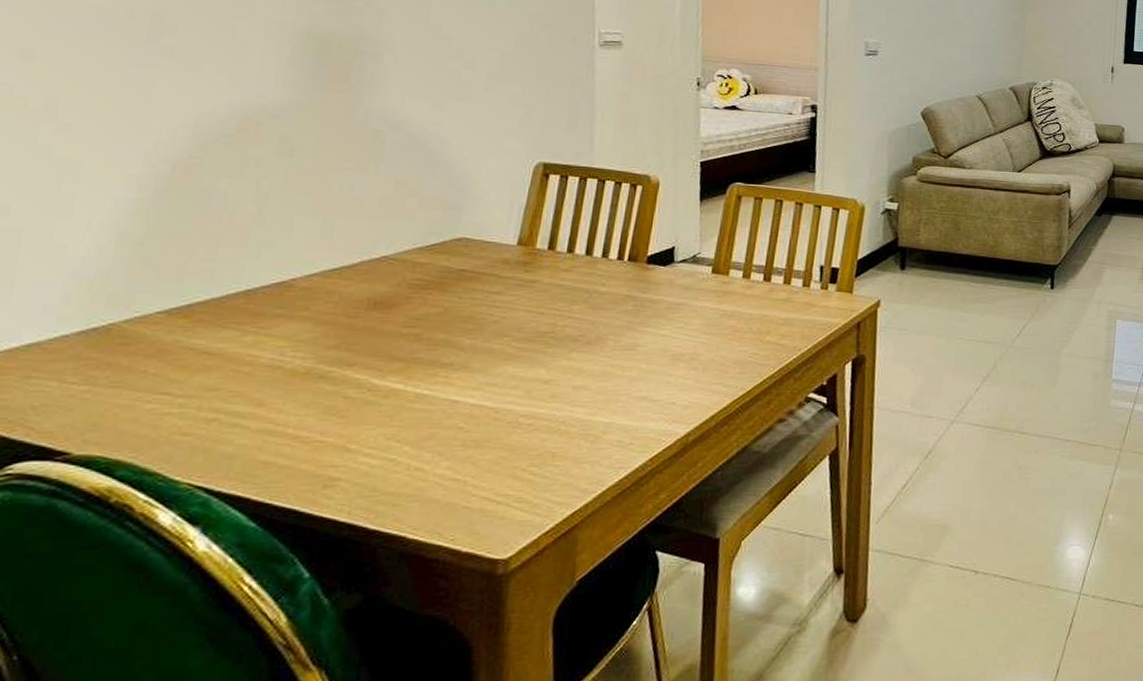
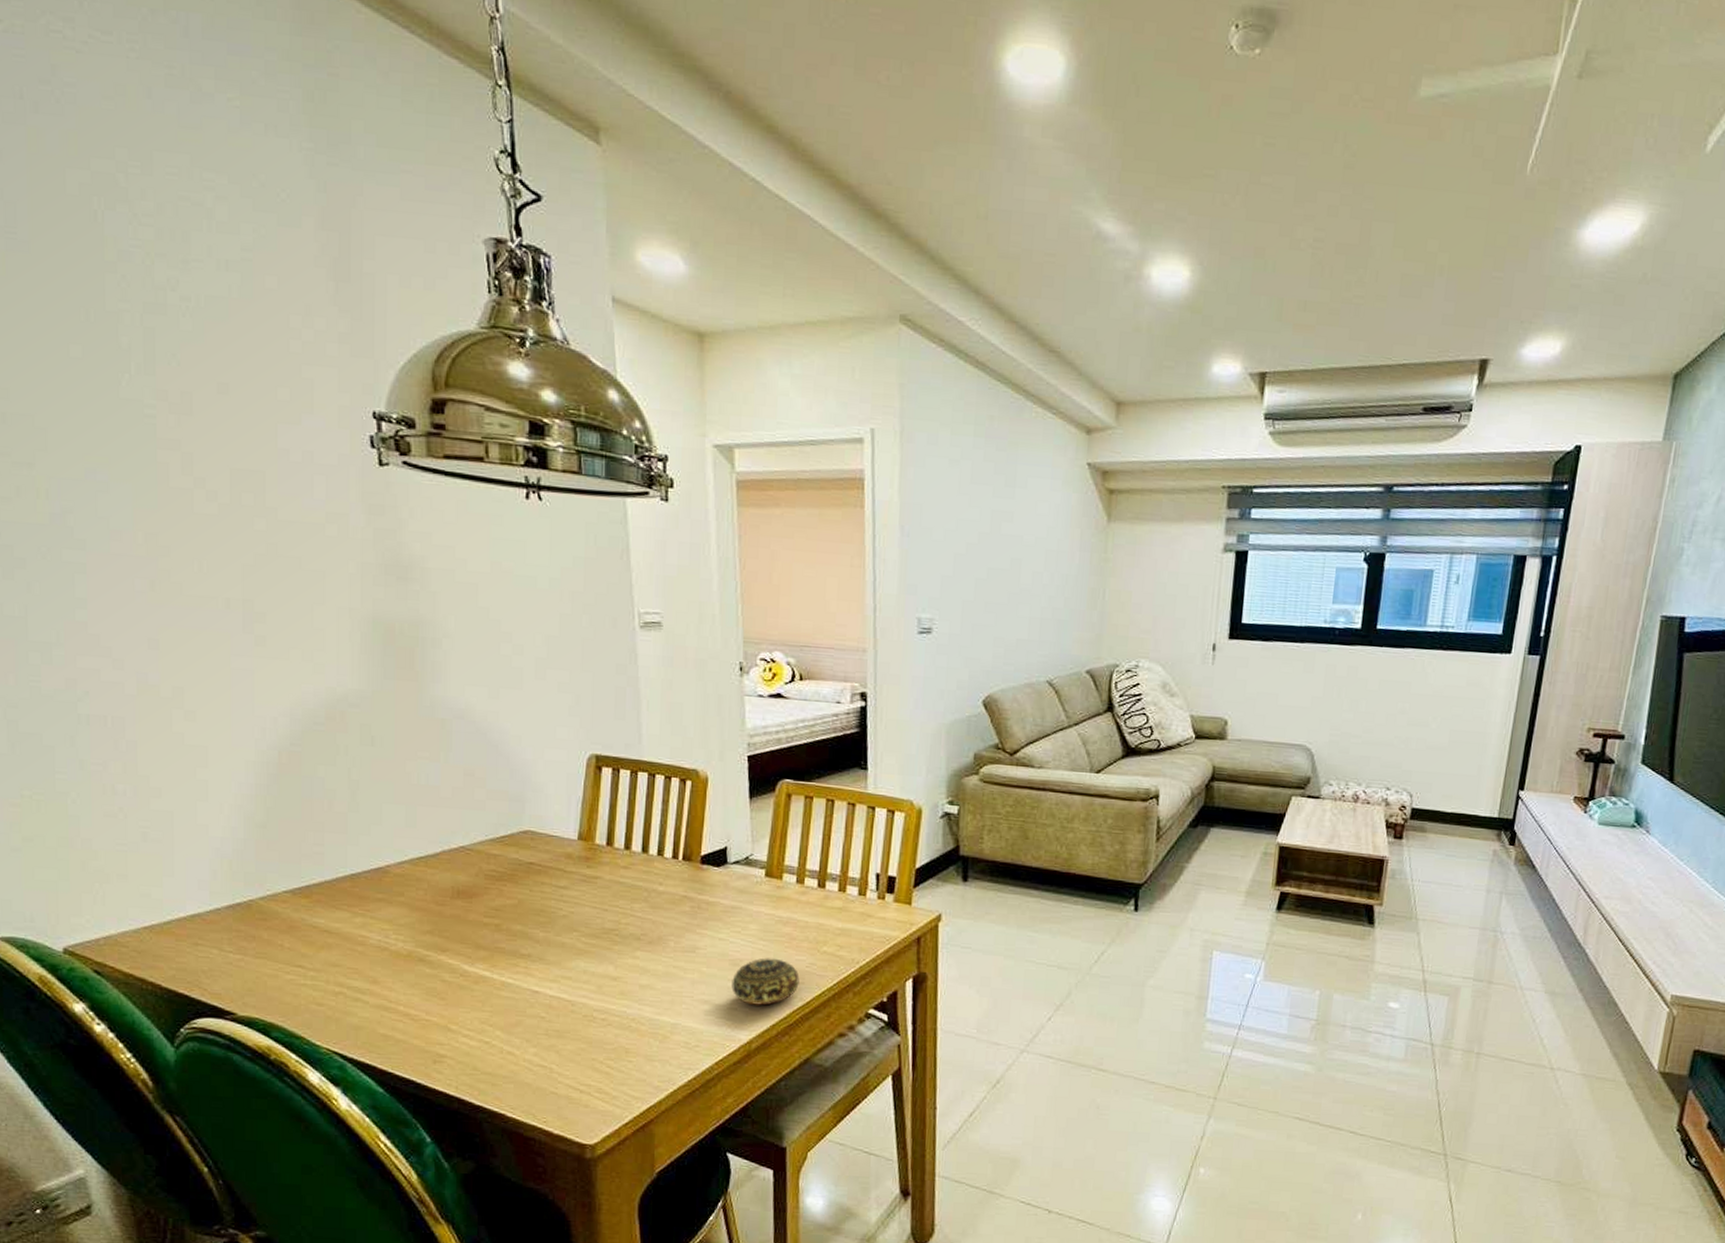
decorative ball: none [671,351,742,399] -> present [731,958,800,1006]

